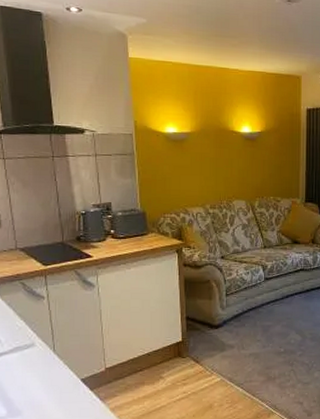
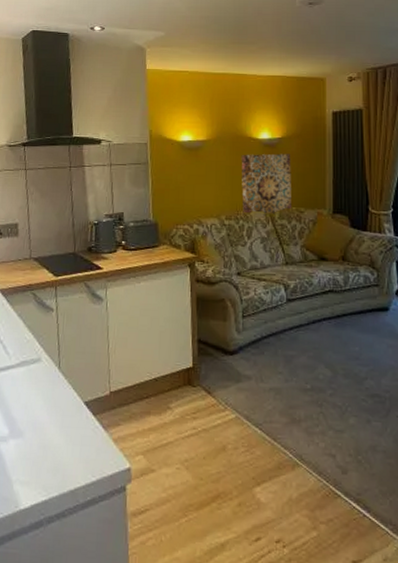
wall art: none [224,147,270,204] -> present [241,153,291,215]

